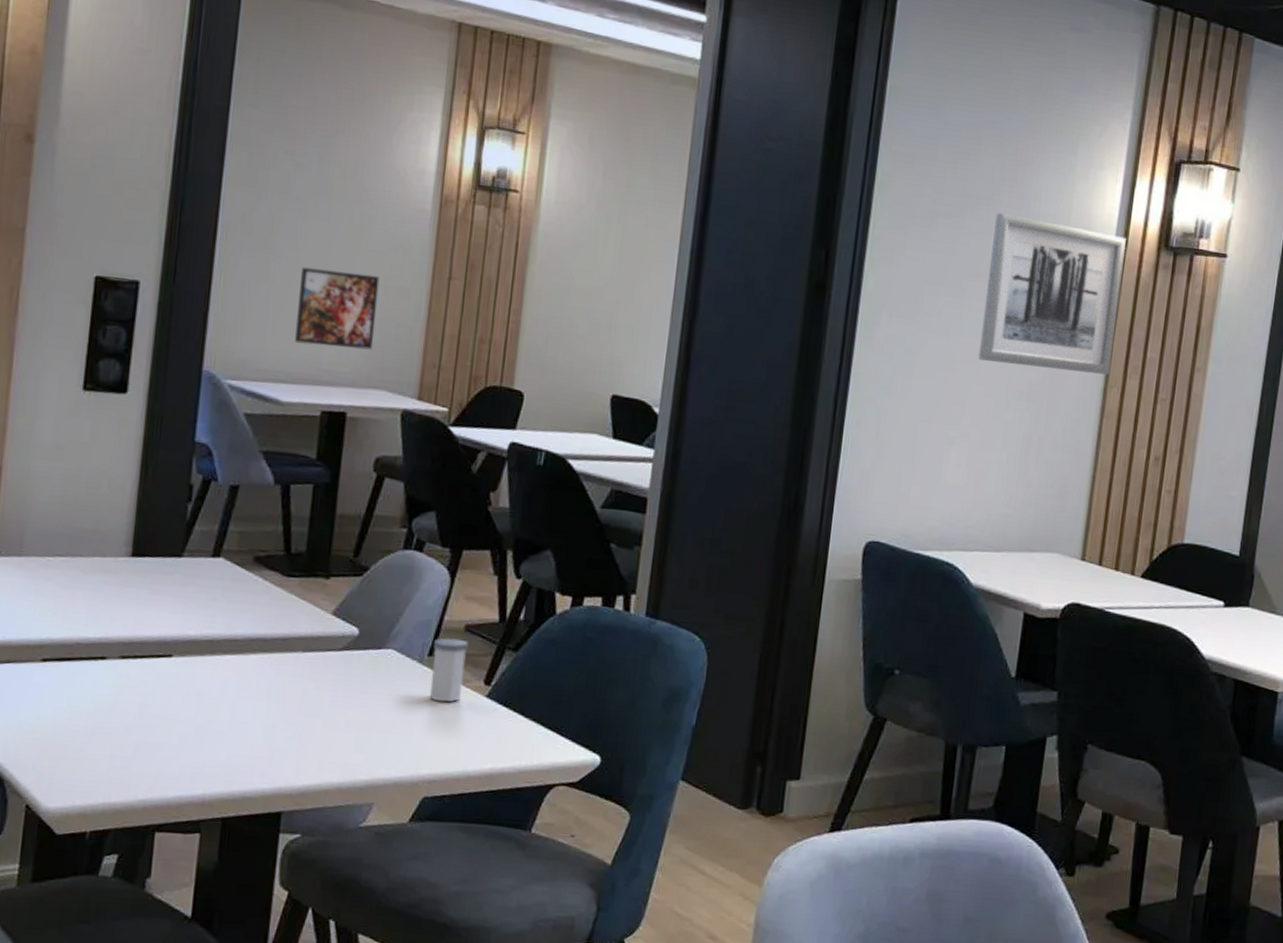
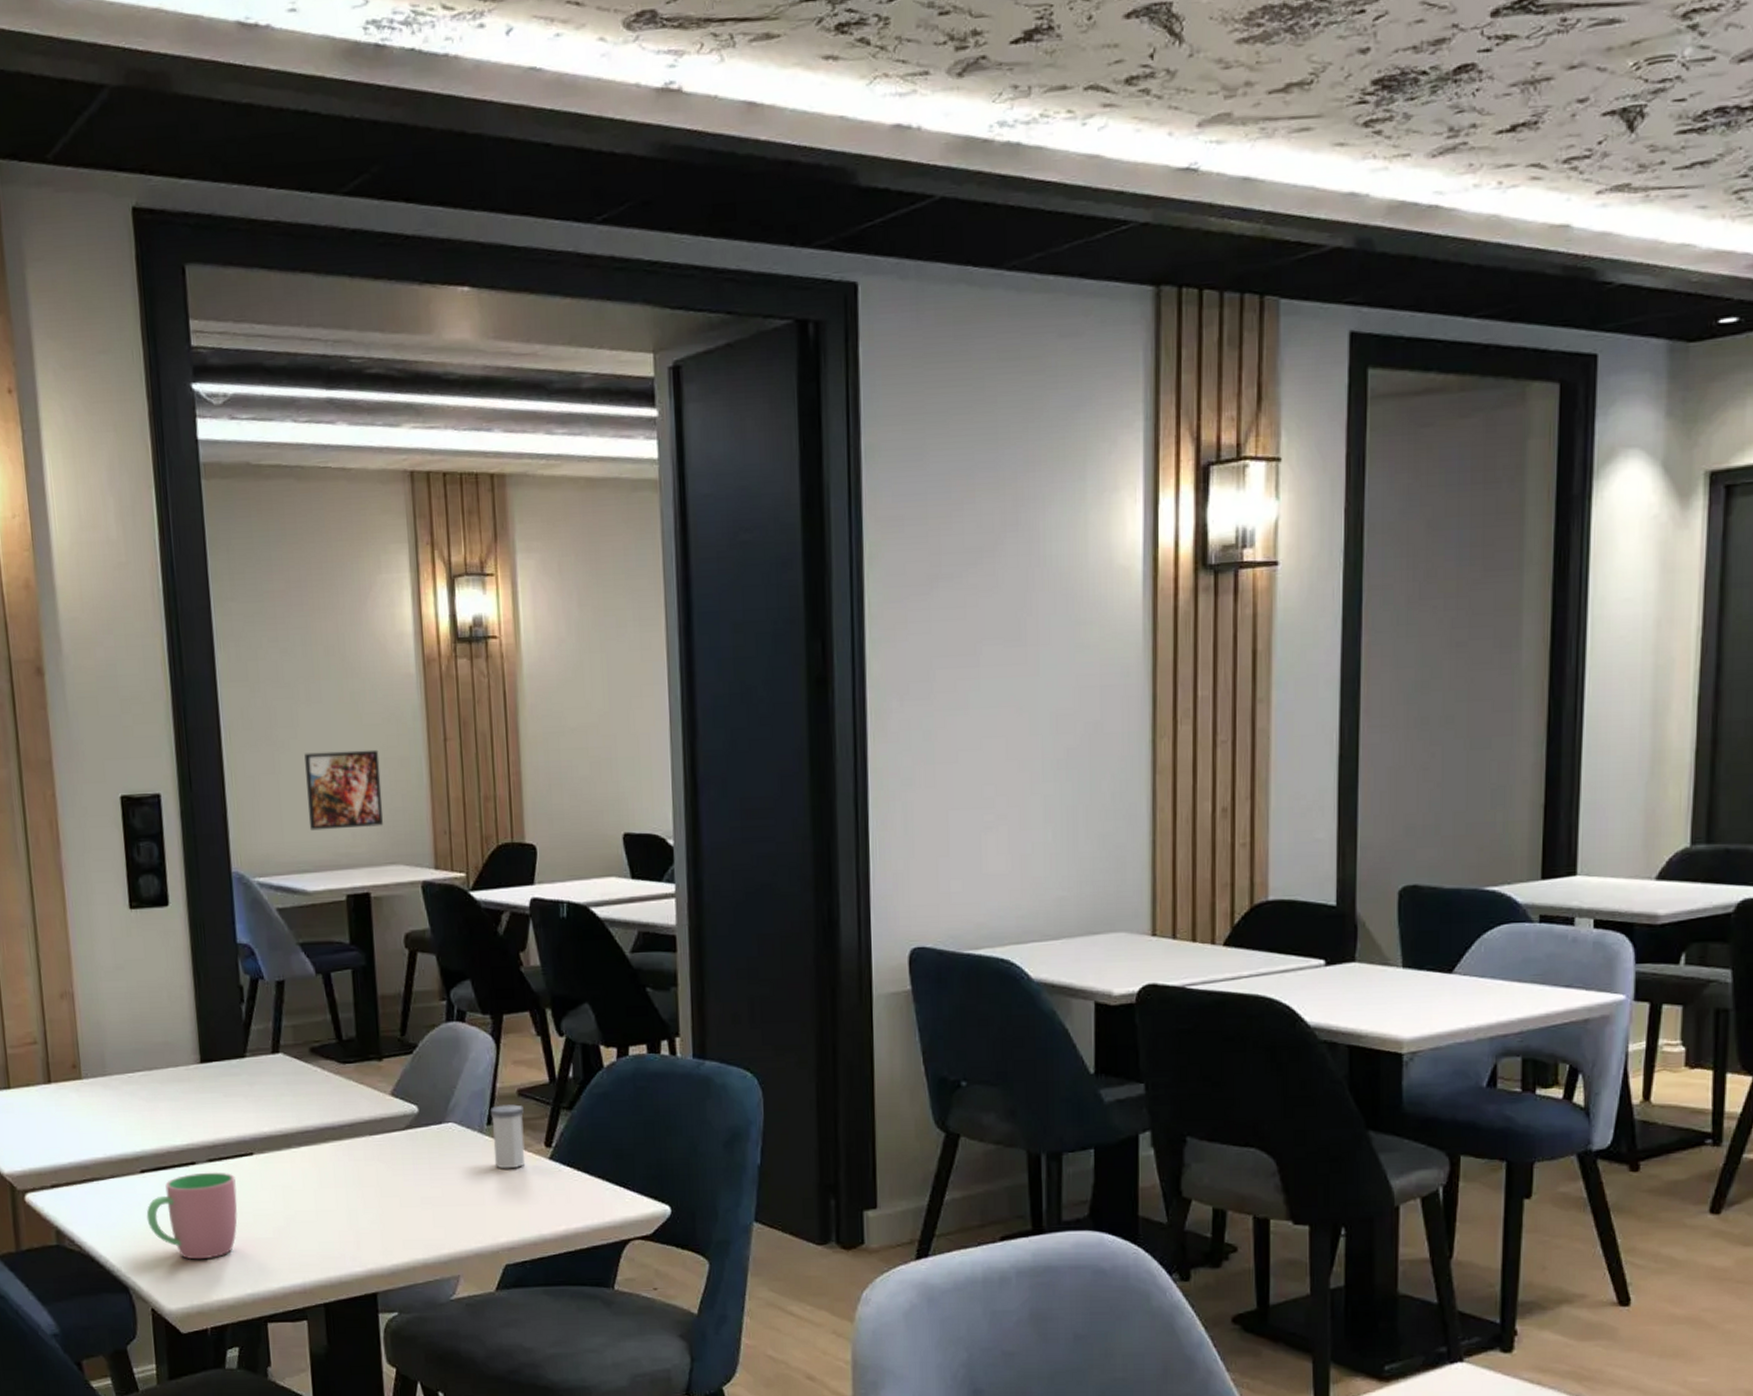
cup: none [39,668,148,759] -> present [146,1172,238,1260]
wall art: present [978,213,1126,375] -> none [1003,562,1157,732]

